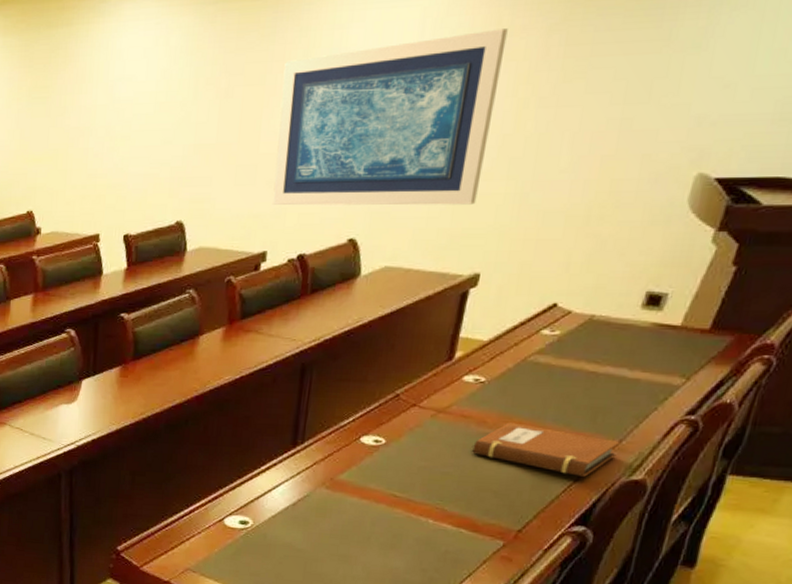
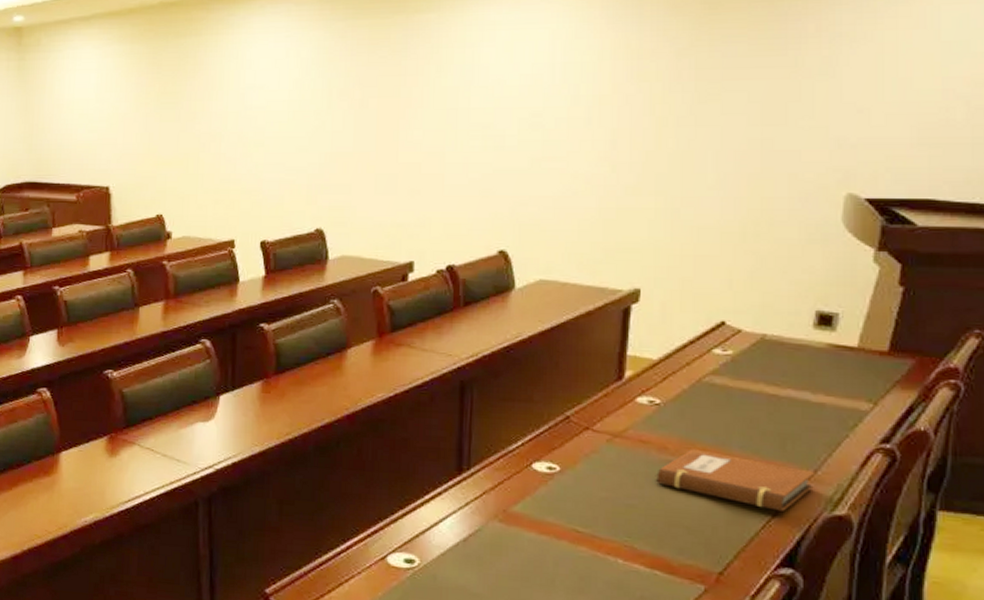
wall art: present [272,28,508,206] -> none [416,52,637,219]

